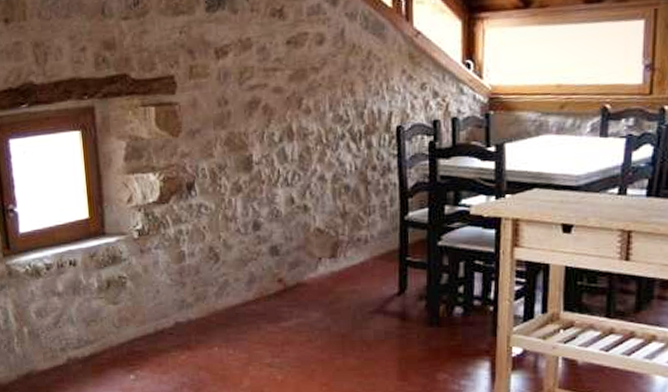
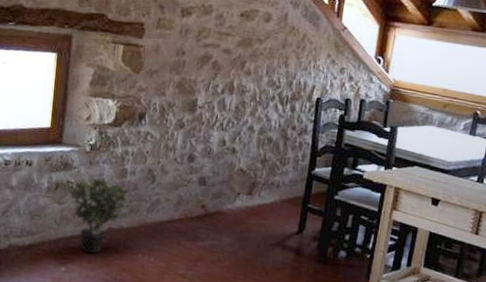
potted plant: none [122,266,193,355] -> present [68,177,129,254]

